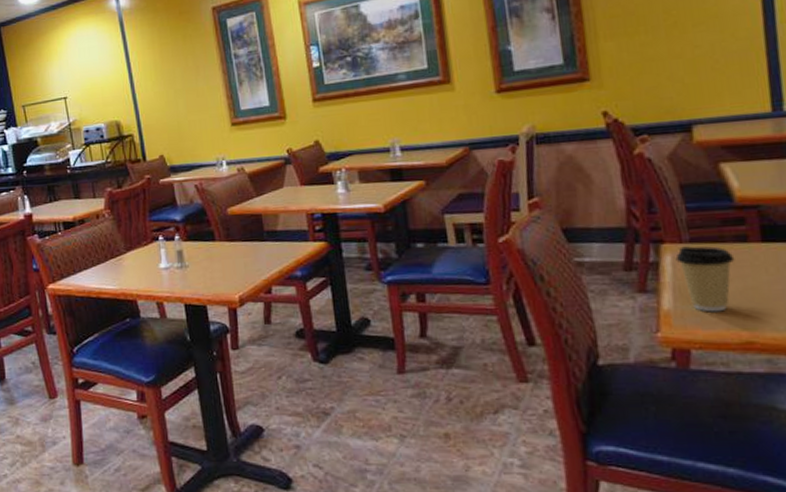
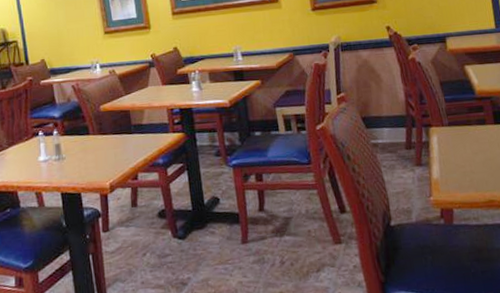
coffee cup: present [675,246,735,312] -> none [440,128,479,179]

